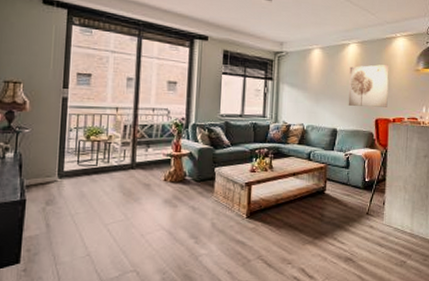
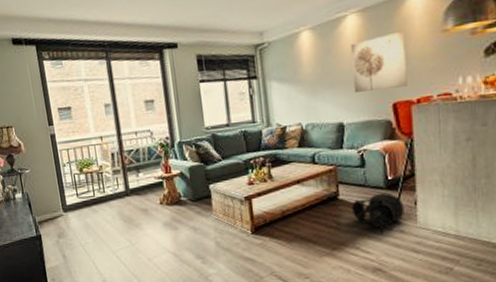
tactical helmet: none [335,192,375,228] -> present [352,192,405,234]

